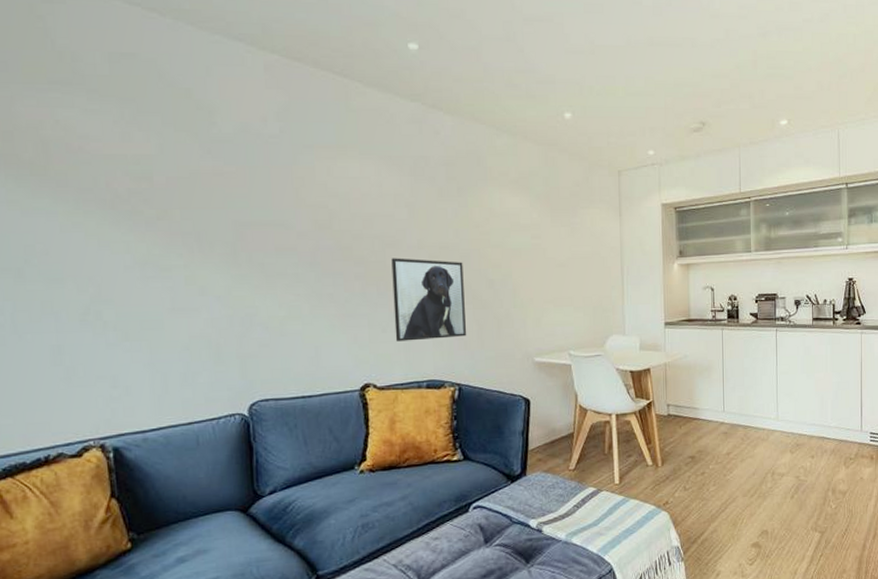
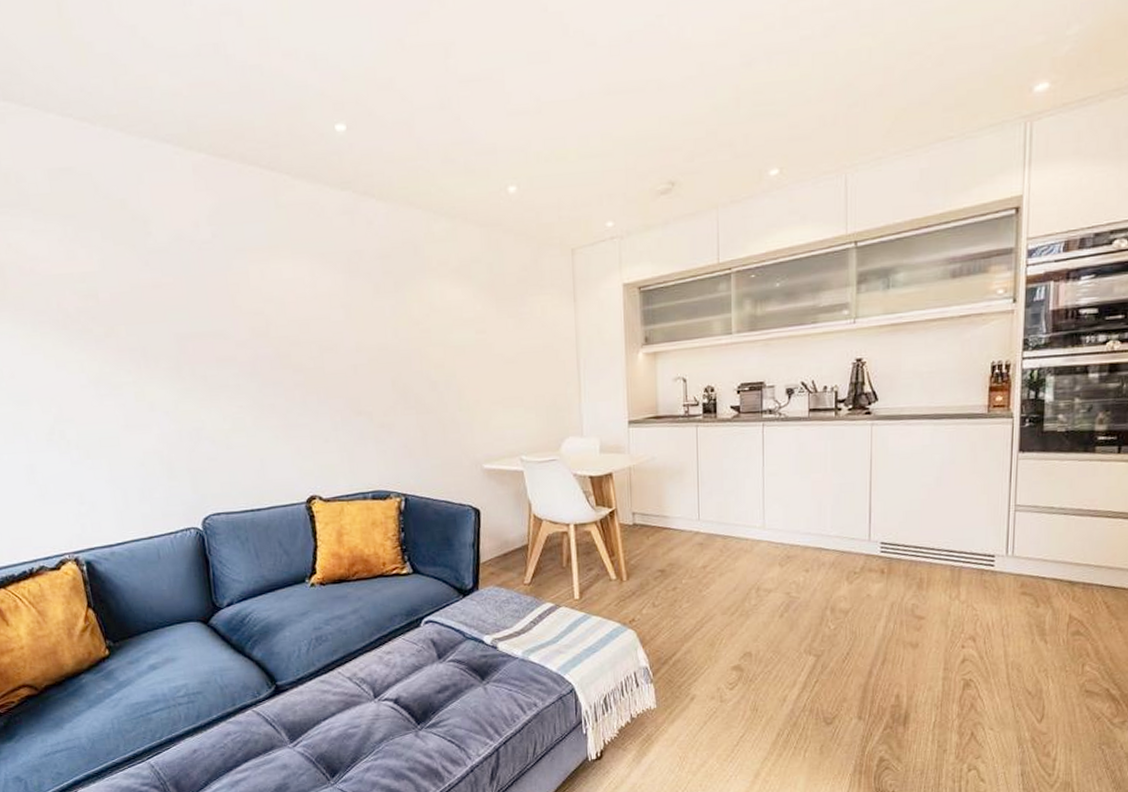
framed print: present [391,258,467,341] -> none [330,362,411,451]

